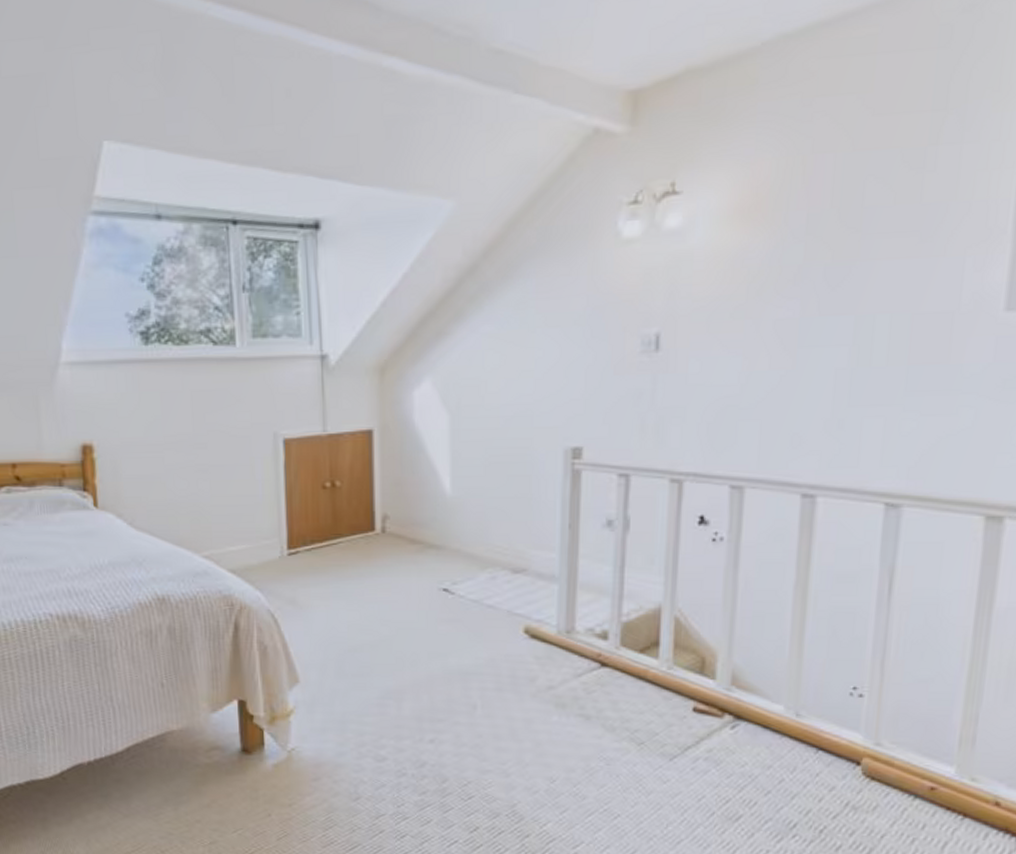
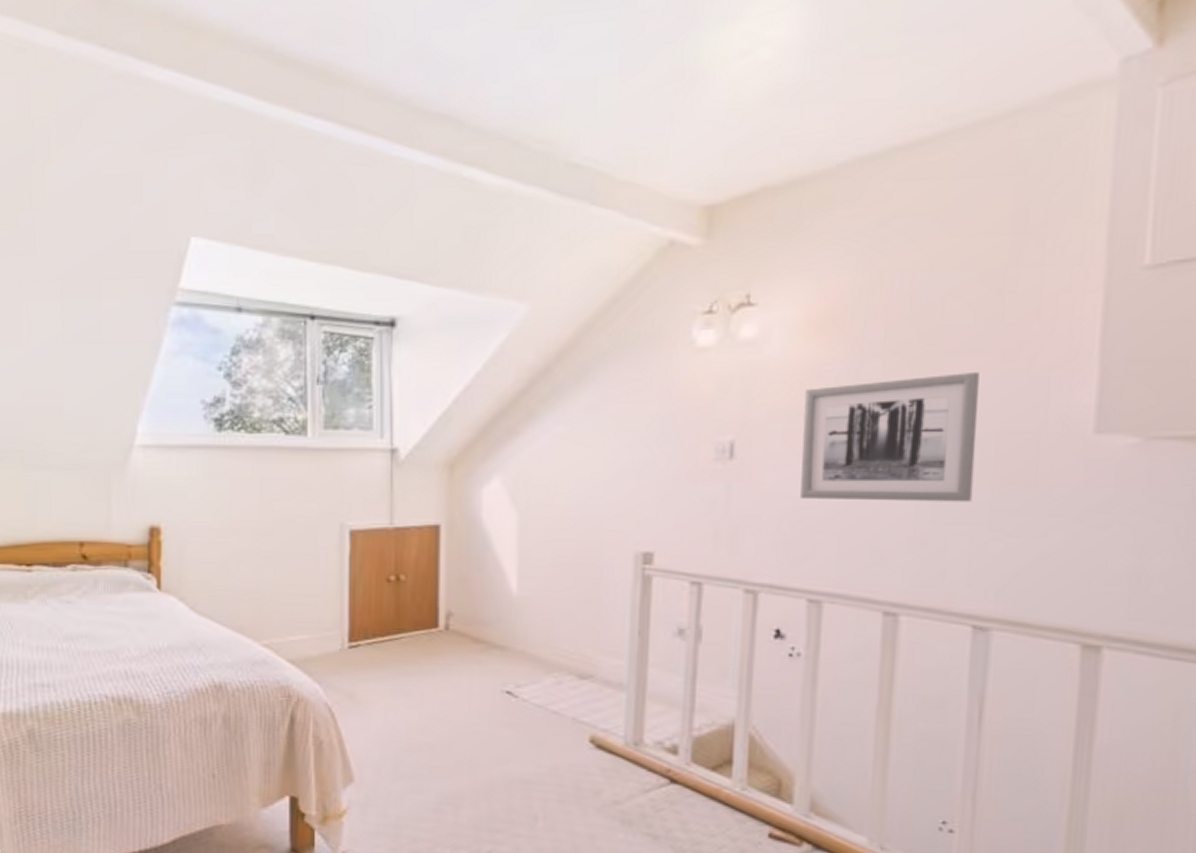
wall art: none [724,254,897,388] -> present [800,373,979,502]

